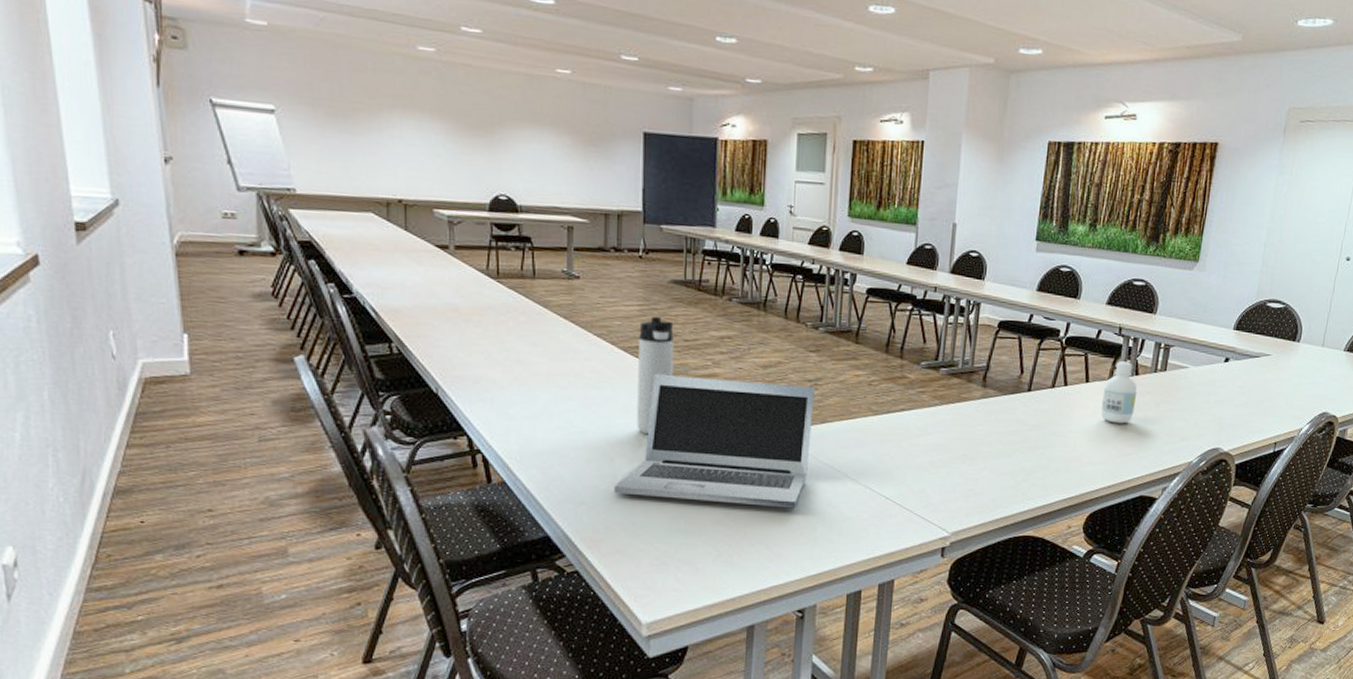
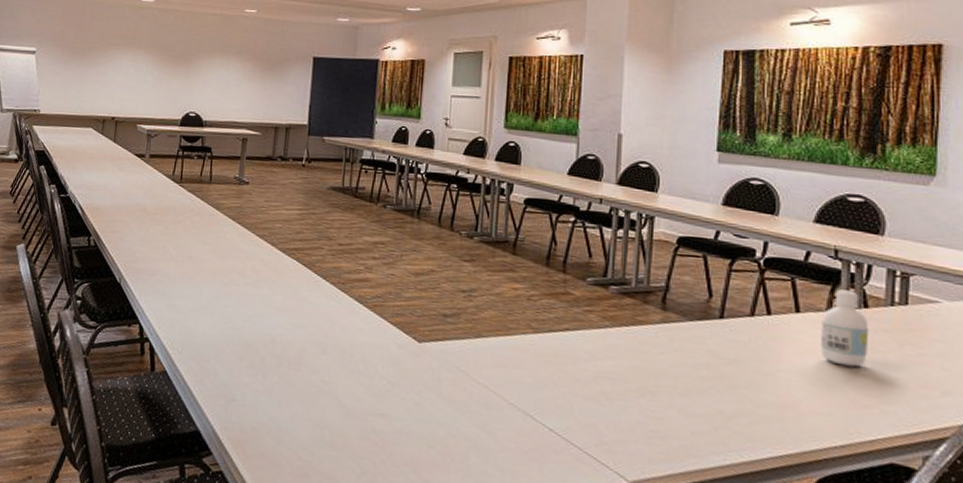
laptop: present [614,373,815,509] -> none [263,275,469,430]
thermos bottle: present [637,317,674,435] -> none [289,221,329,336]

